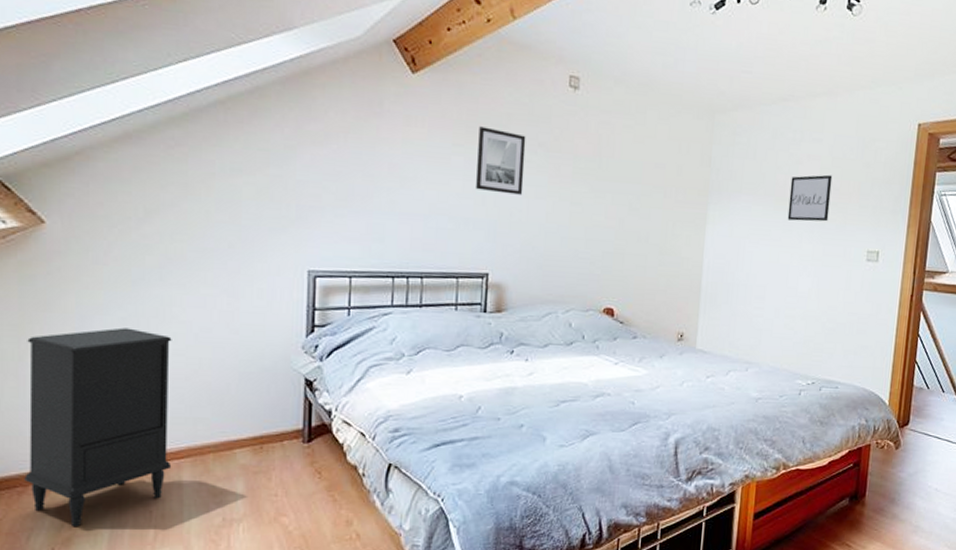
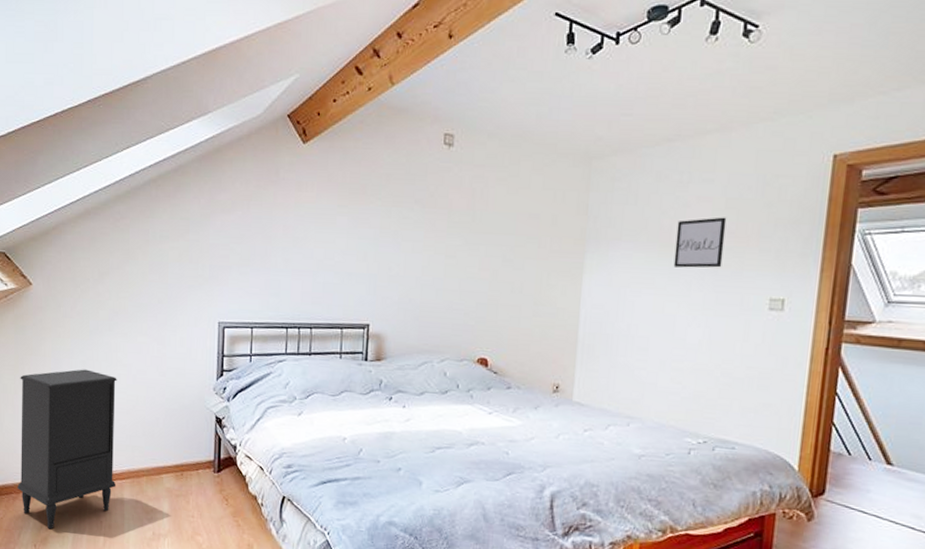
wall art: present [476,126,526,195] -> none [358,188,404,250]

